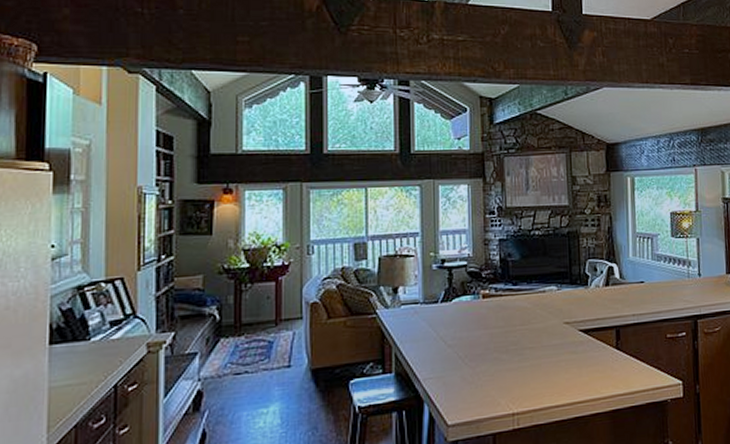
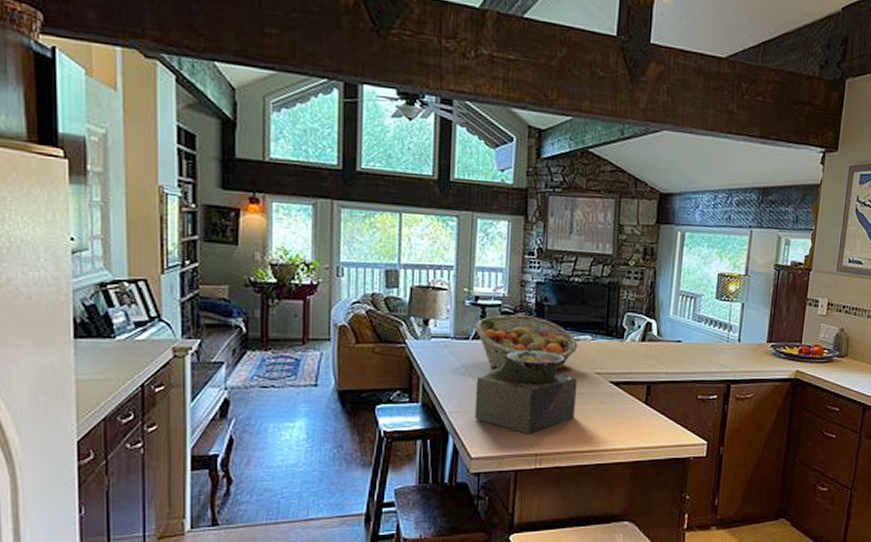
fruit basket: none [443,272,545,330] -> present [475,315,578,369]
soup: none [447,305,548,394] -> present [474,349,578,434]

